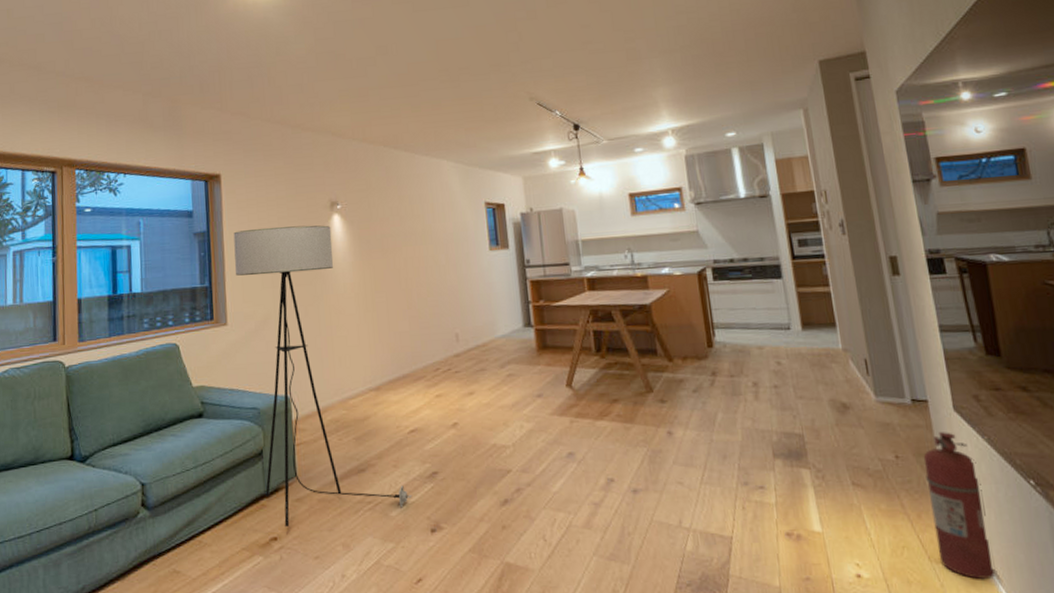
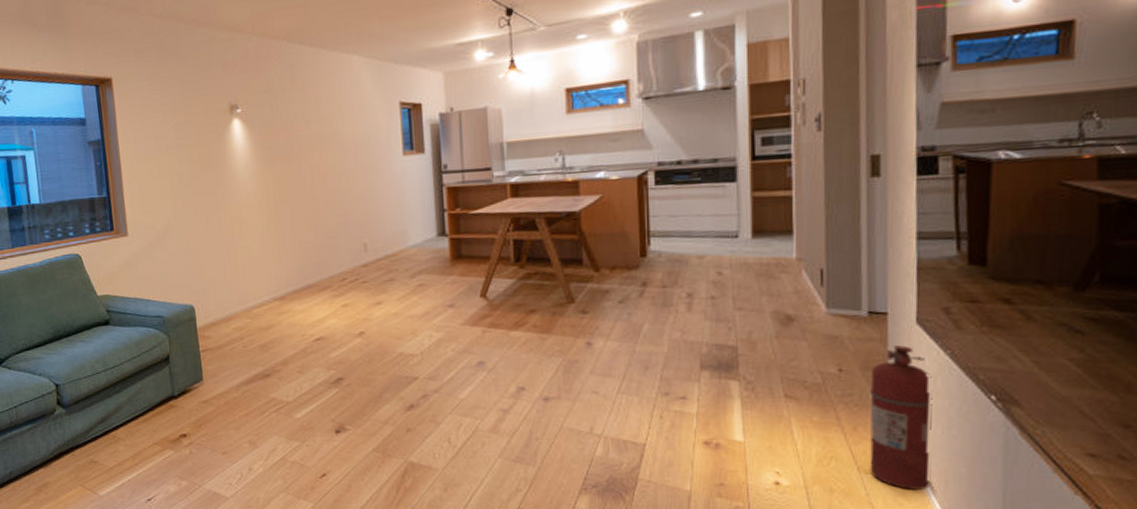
floor lamp: present [233,225,413,528] -> none [129,131,318,426]

